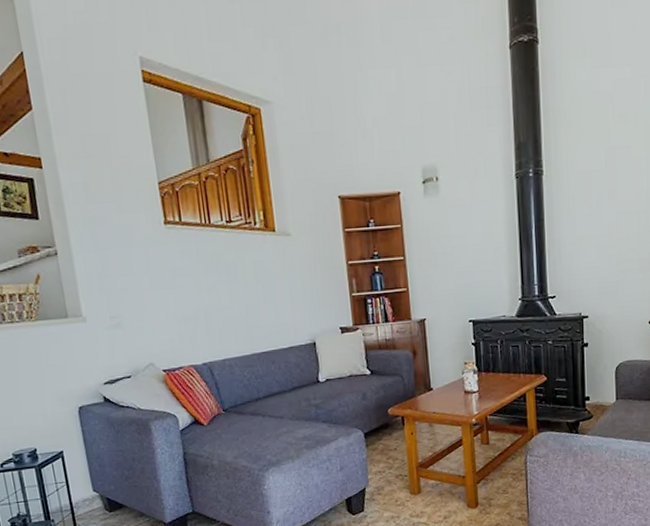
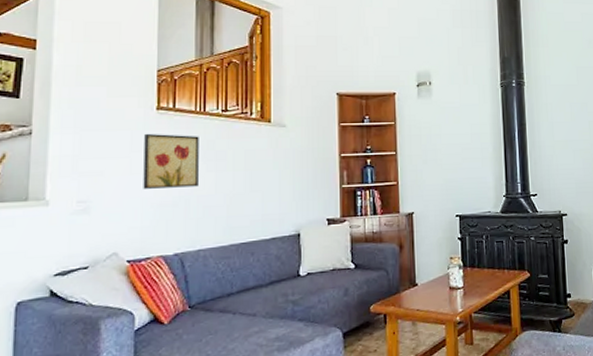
wall art: none [157,248,215,304] -> present [143,133,199,189]

